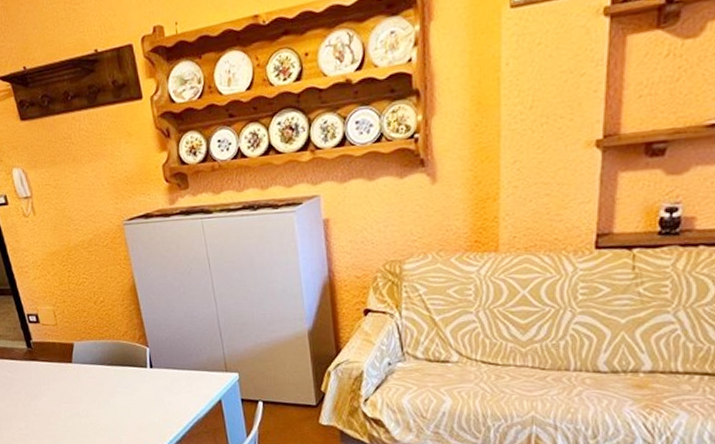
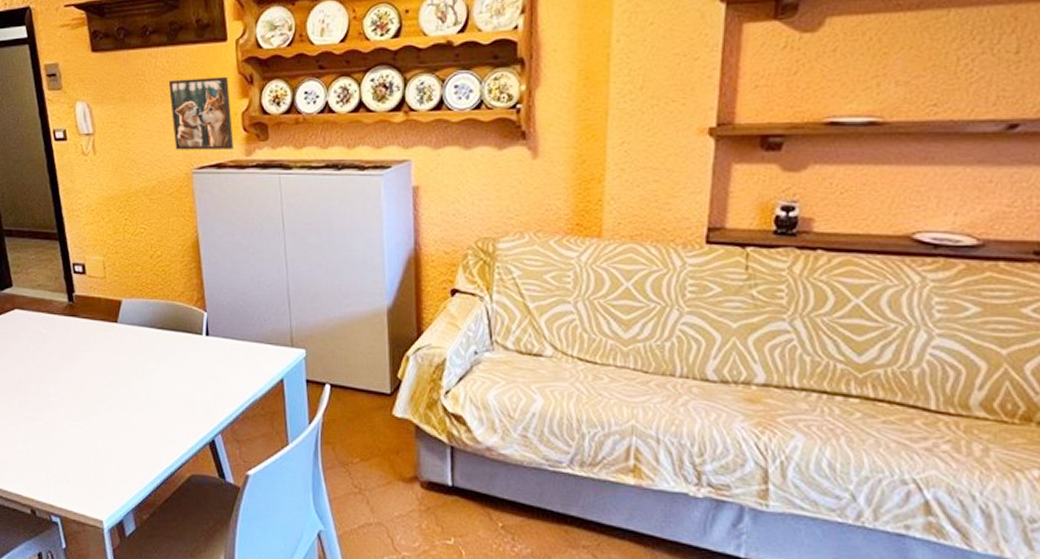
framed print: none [93,132,158,205] -> present [168,76,234,150]

